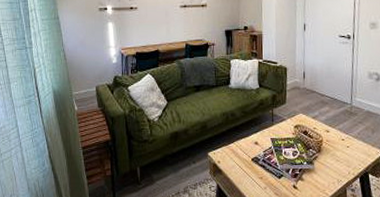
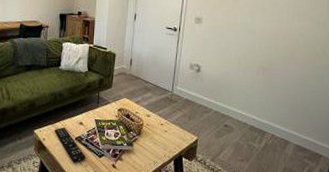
remote control: none [229,148,264,186] -> present [54,127,85,163]

